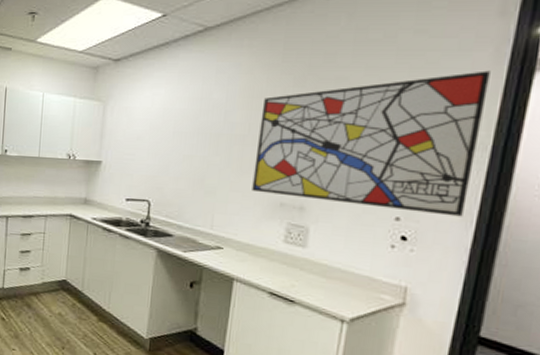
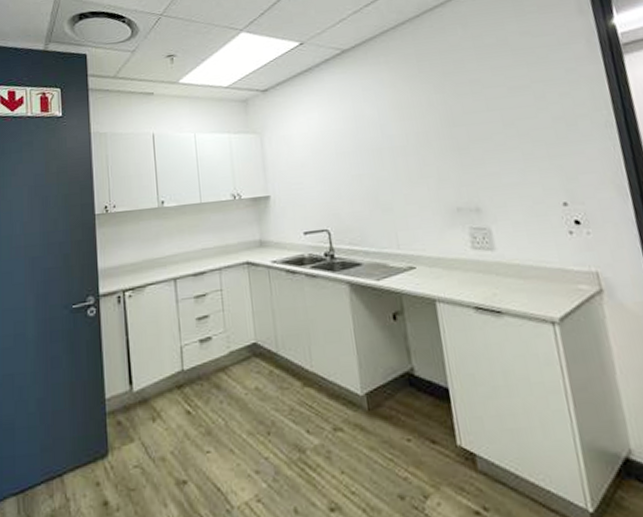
wall art: present [252,70,490,217] -> none [413,58,618,201]

